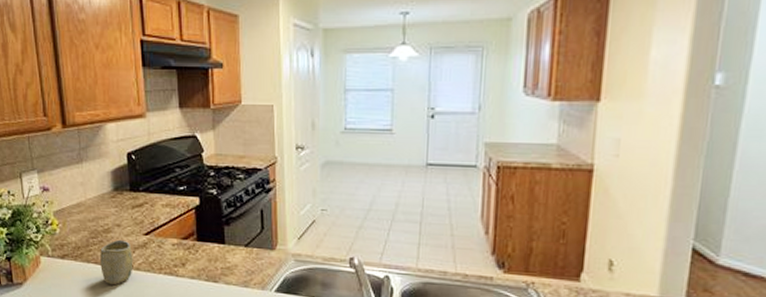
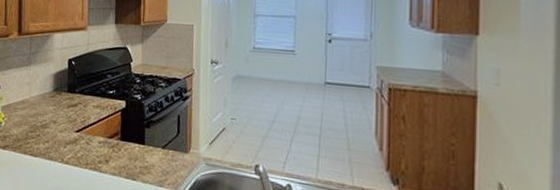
cup: present [100,239,133,285] -> none [35,134,64,177]

